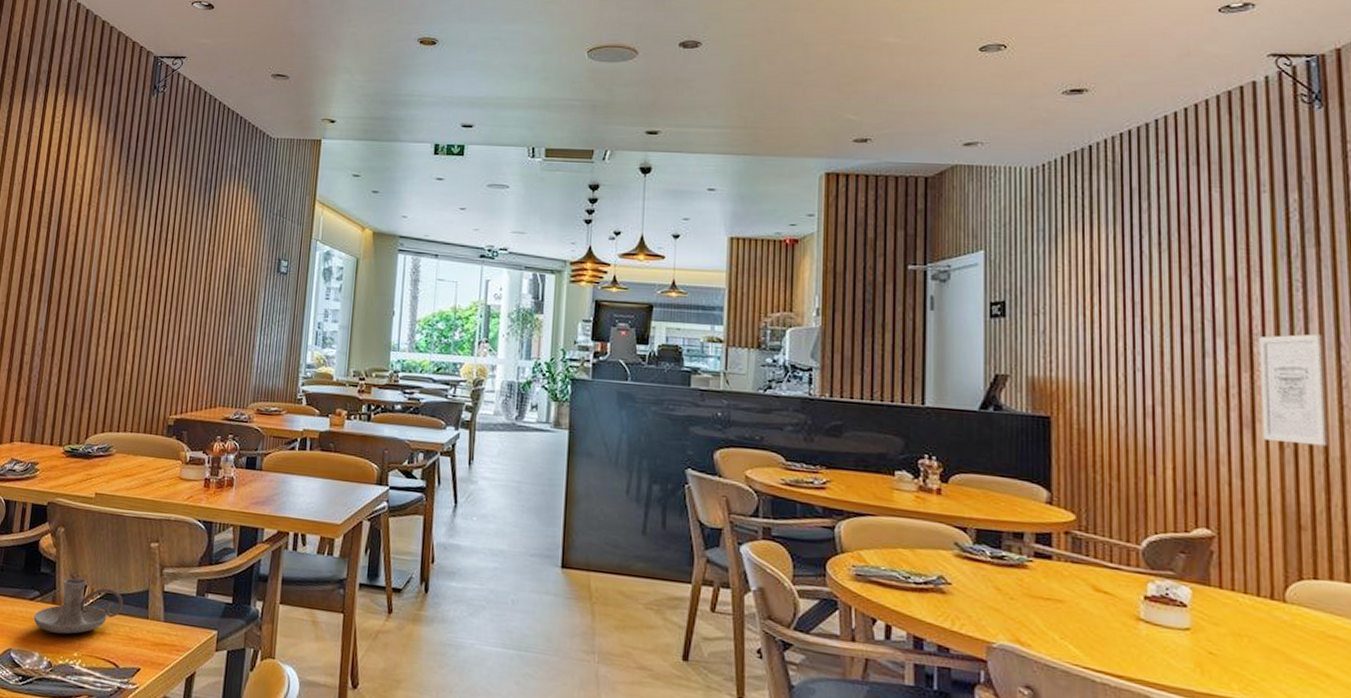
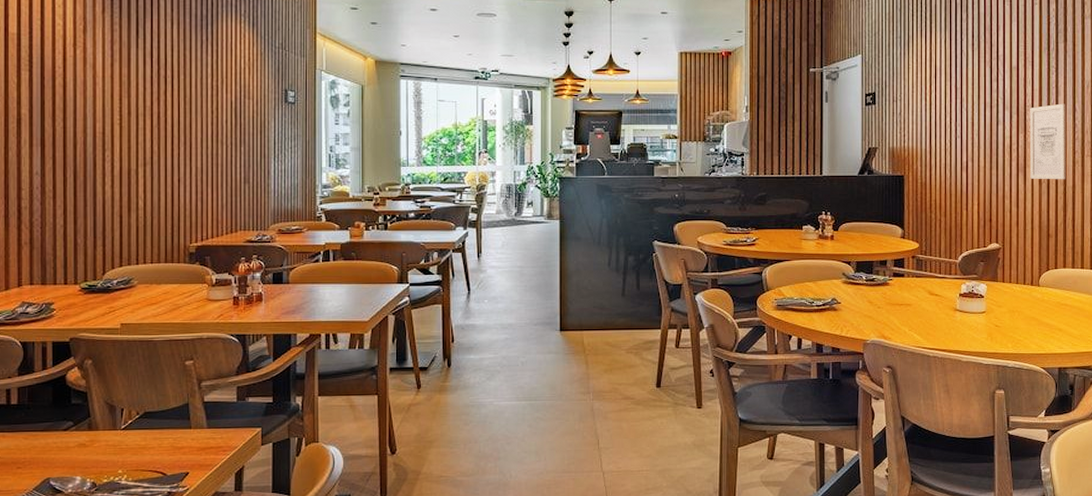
candle holder: present [33,577,124,634] -> none [70,403,164,456]

